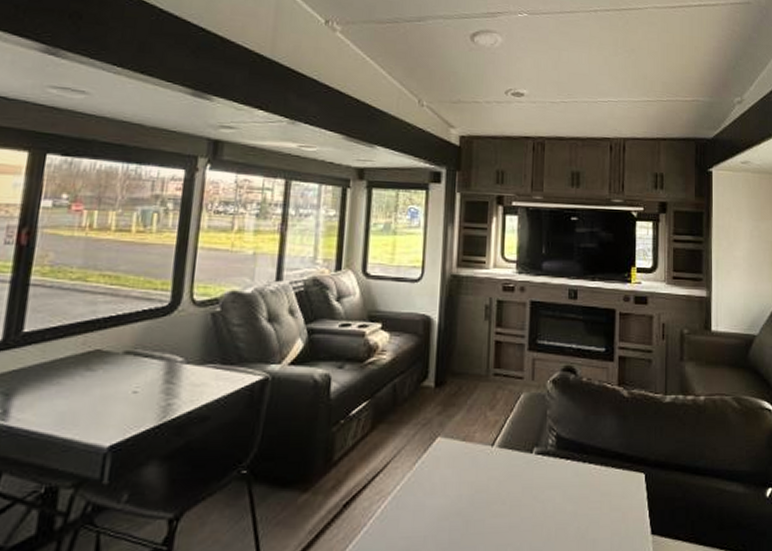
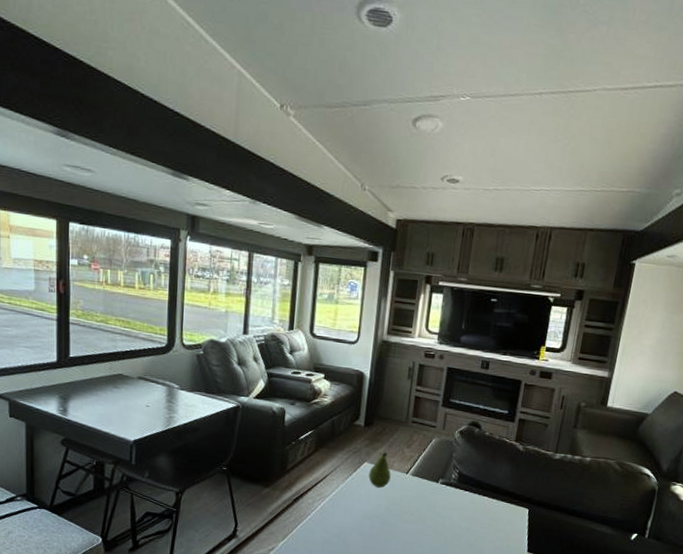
fruit: none [443,420,472,471] -> present [368,452,391,488]

